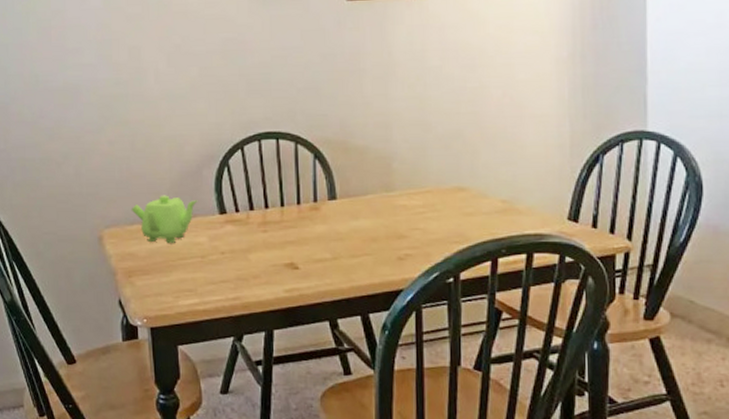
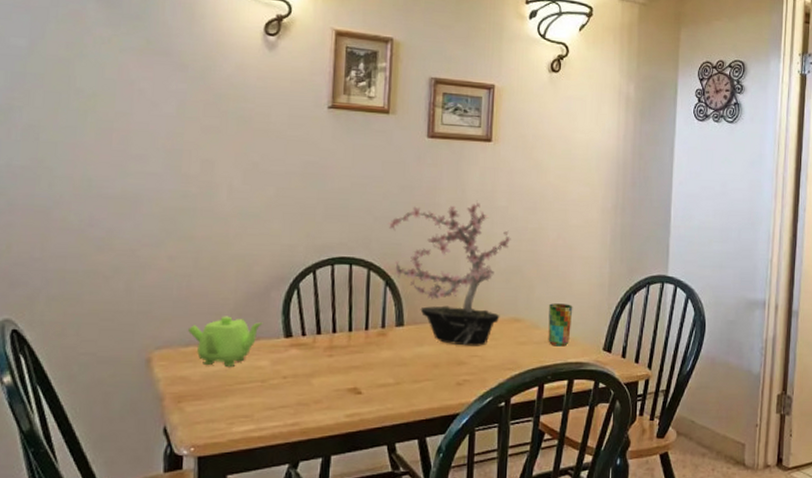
potted plant: none [310,62,448,218] -> present [387,200,511,346]
cup: none [498,169,527,217] -> present [548,303,573,347]

